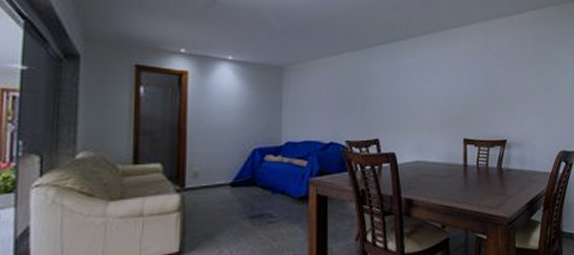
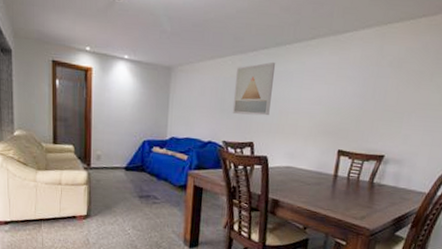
wall art: none [353,56,393,111] -> present [232,61,276,116]

